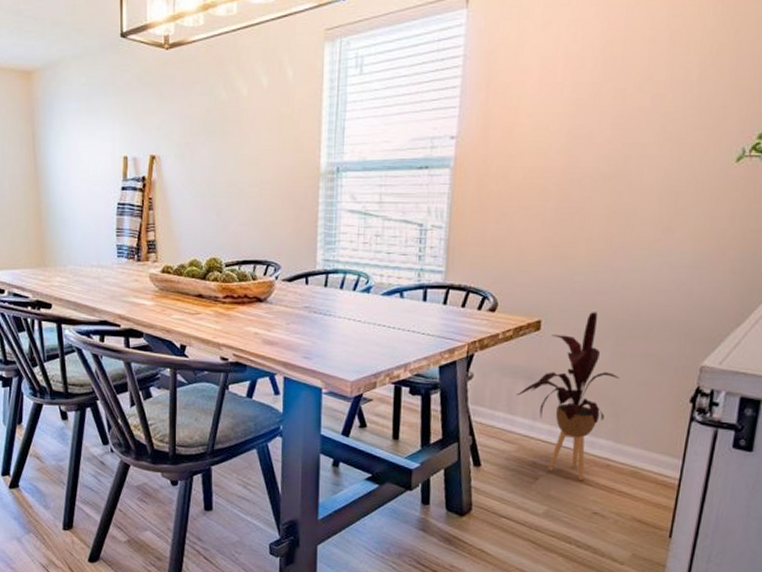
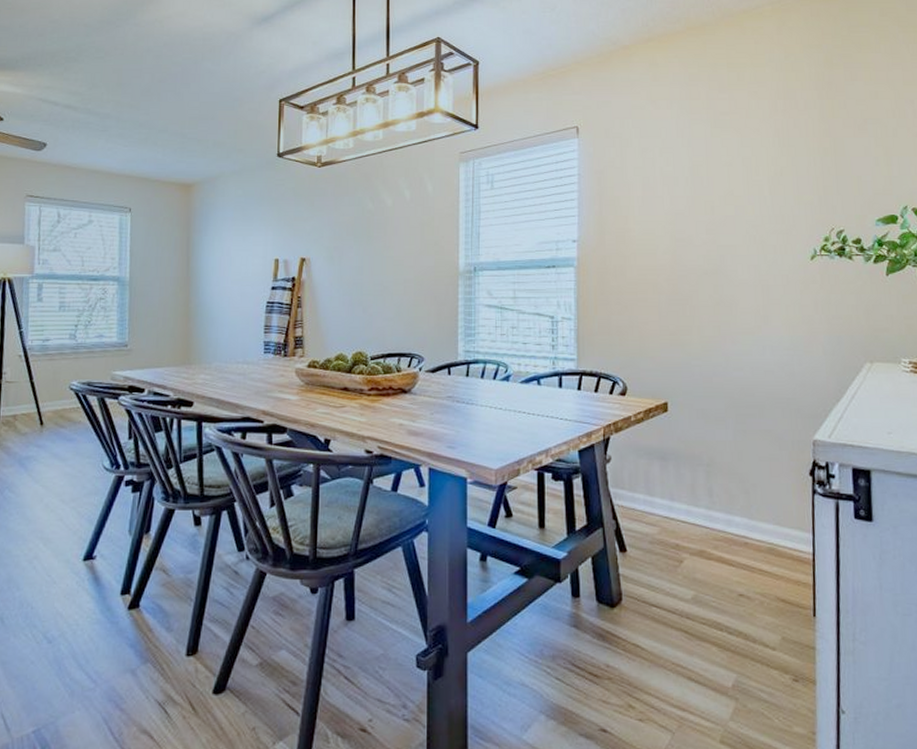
house plant: present [516,312,619,480] -> none [653,393,744,561]

